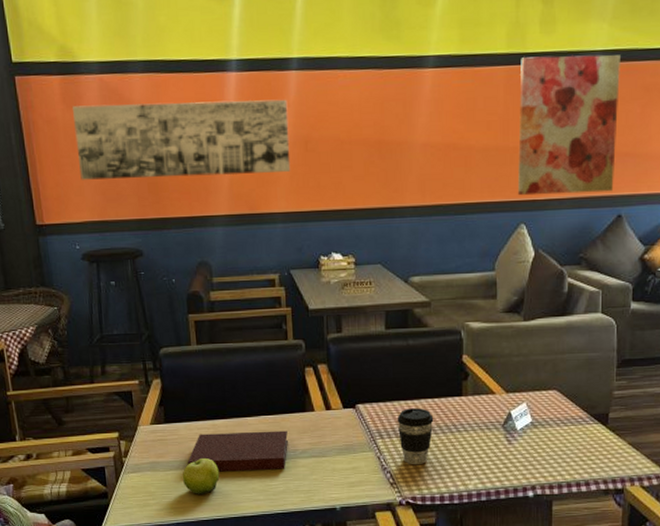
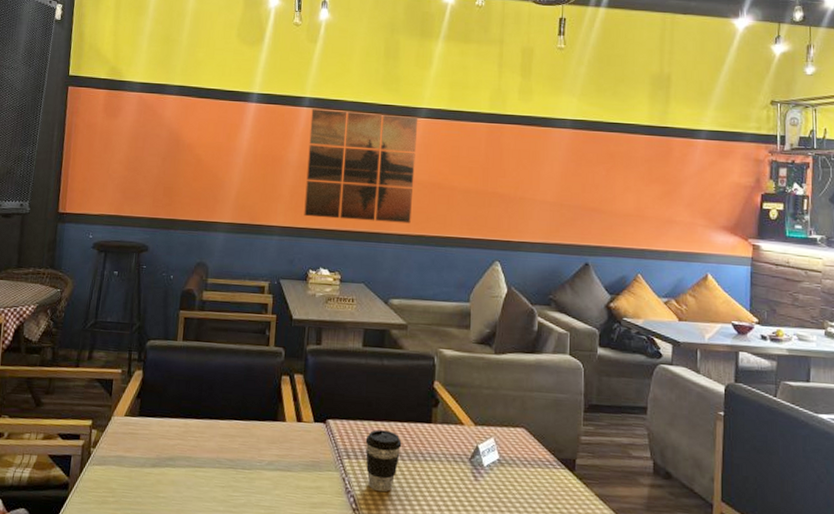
wall art: present [73,99,291,180] -> none [106,116,297,191]
fruit: present [182,457,220,494] -> none [145,457,184,498]
notebook: present [187,430,288,472] -> none [153,431,257,480]
wall art: none [301,68,426,199] -> present [304,109,419,224]
wall art: present [517,54,620,196] -> none [493,118,588,242]

